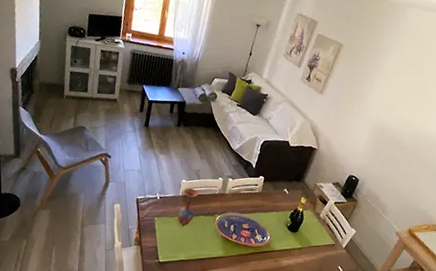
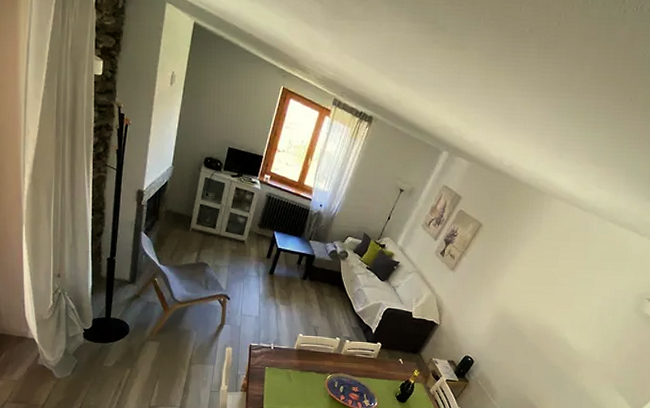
vase: present [177,188,198,226] -> none [288,343,313,380]

